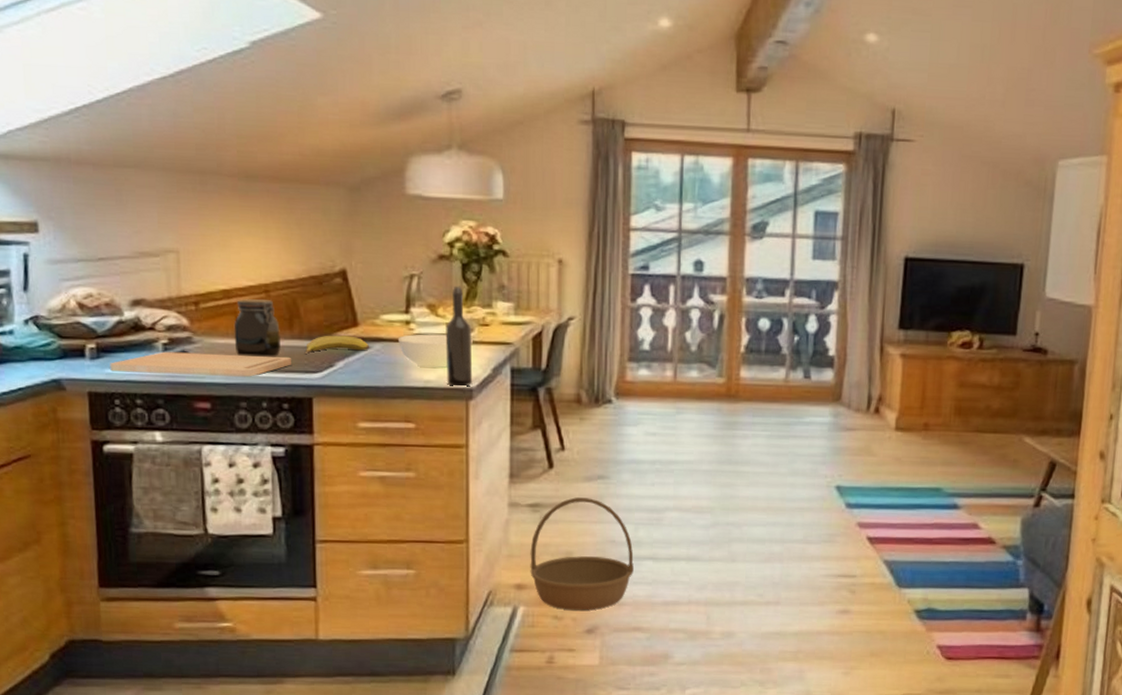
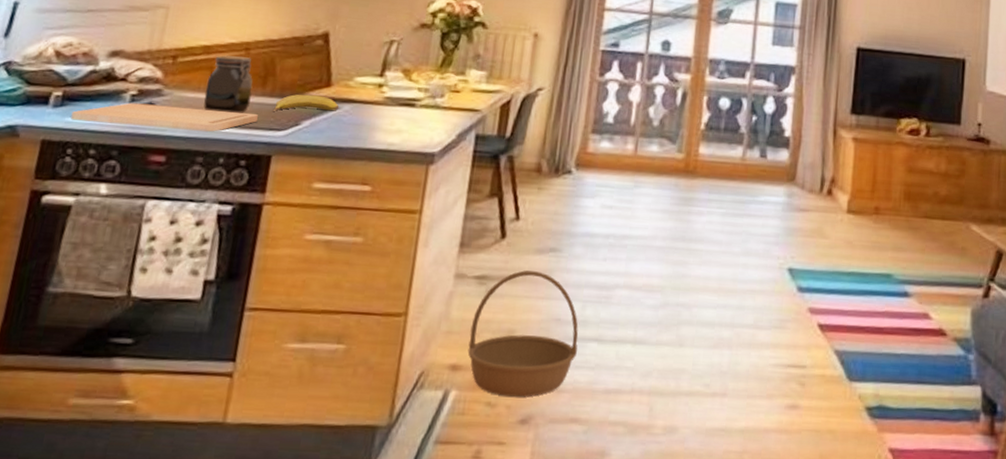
bowl: present [397,334,474,369] -> none [367,97,443,132]
wine bottle: present [445,286,473,387] -> none [410,53,443,151]

